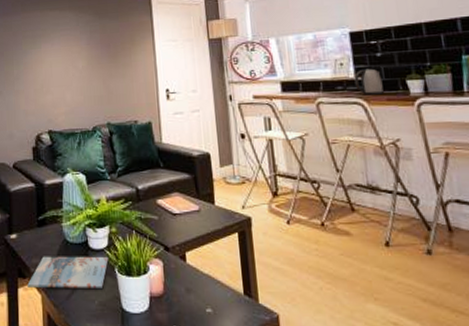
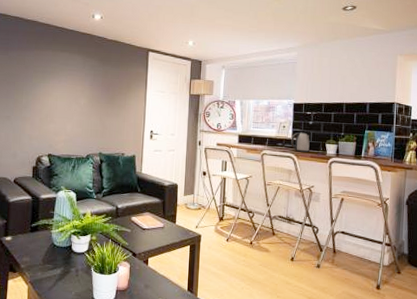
magazine: present [27,256,109,290] -> none [17,255,87,284]

